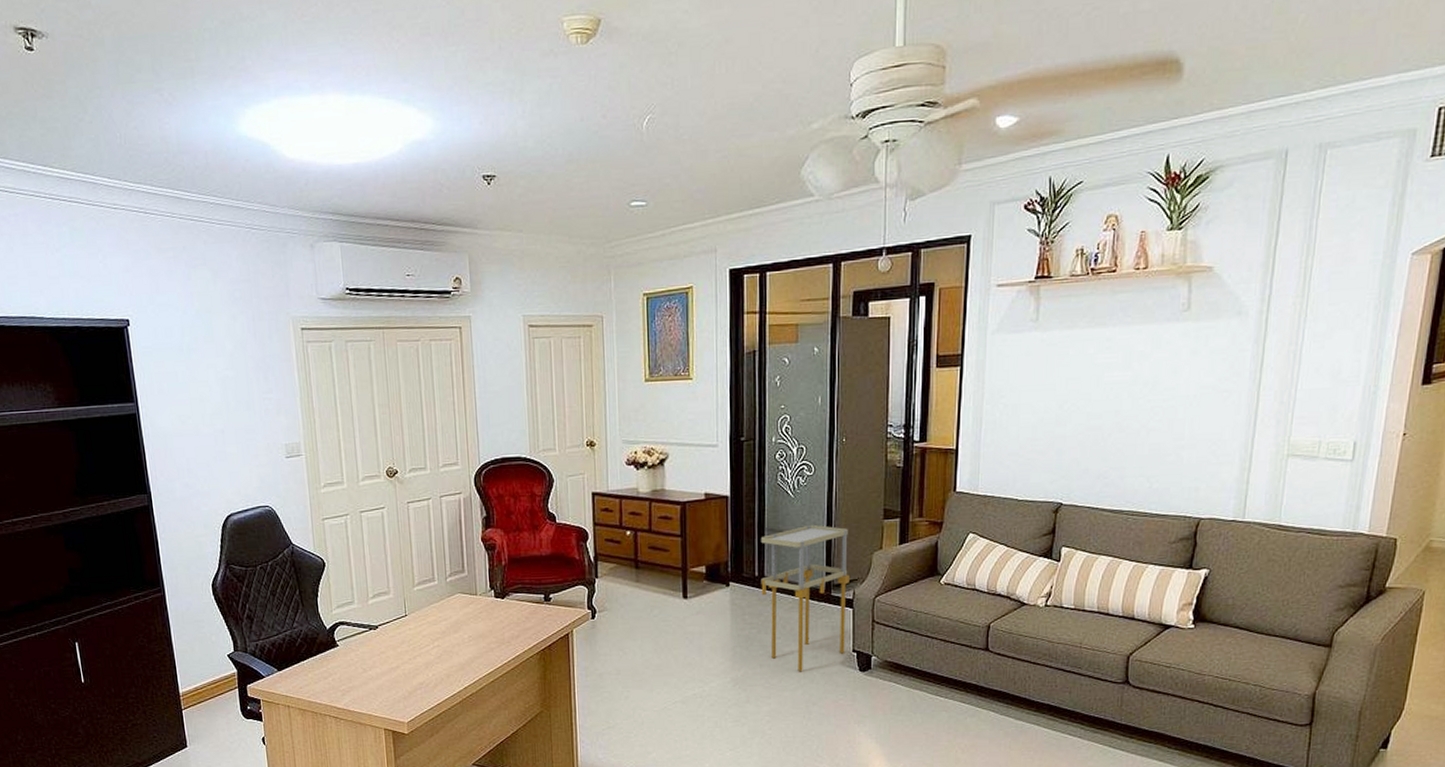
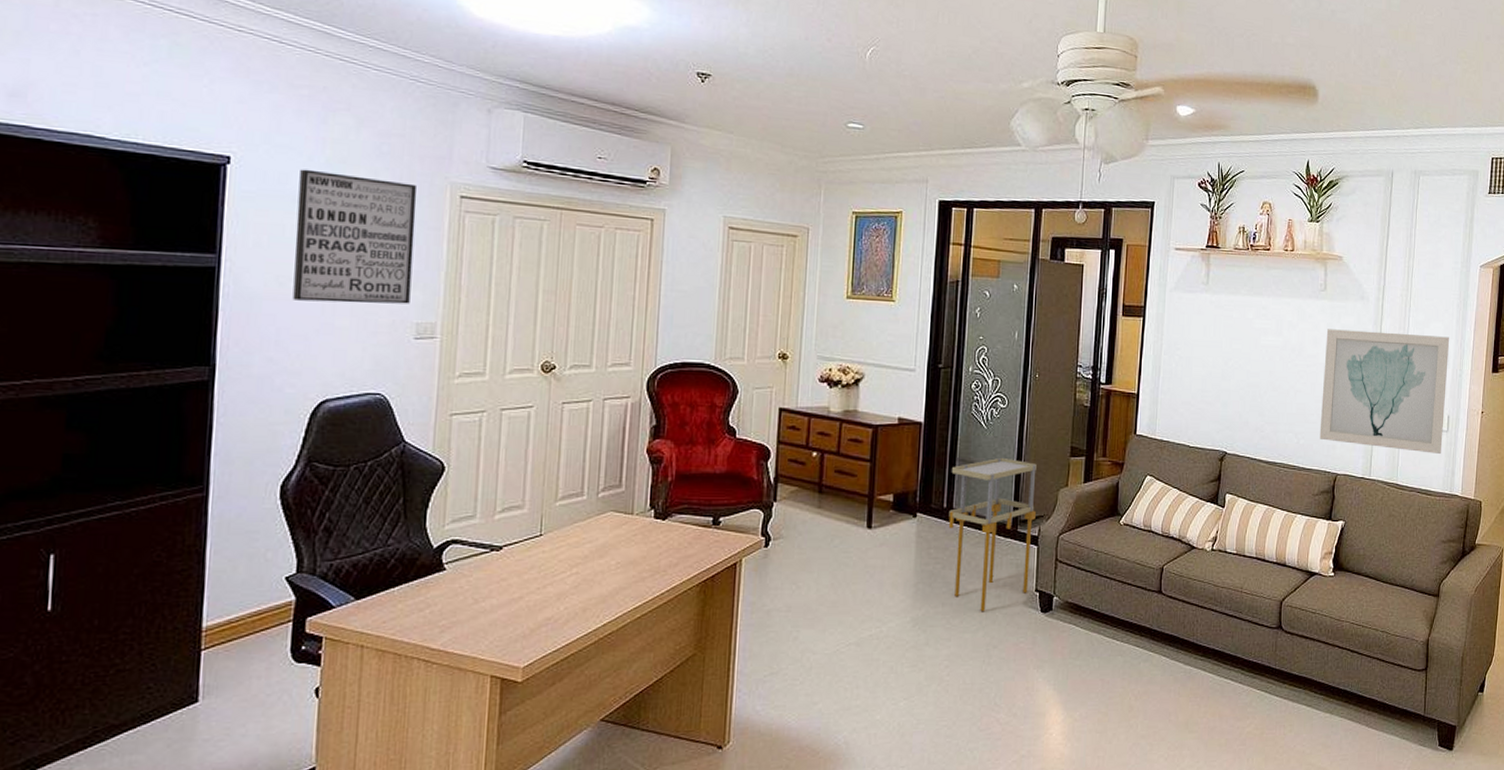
wall art: none [179,321,278,434] -> present [292,169,417,304]
wall art: none [1178,347,1362,488] -> present [1319,329,1450,455]

